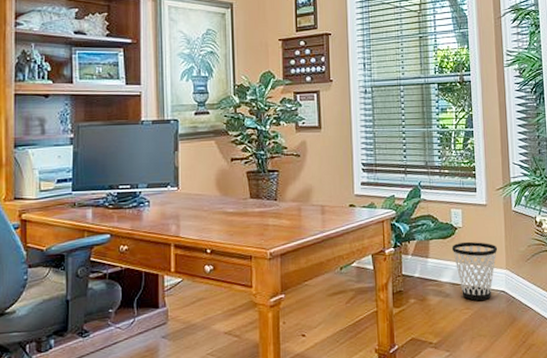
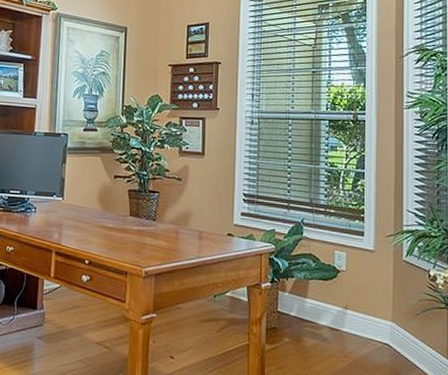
wastebasket: present [451,241,498,301] -> none [332,286,384,351]

